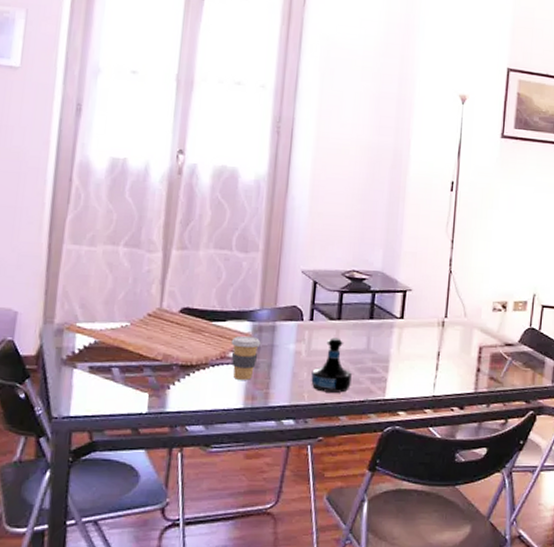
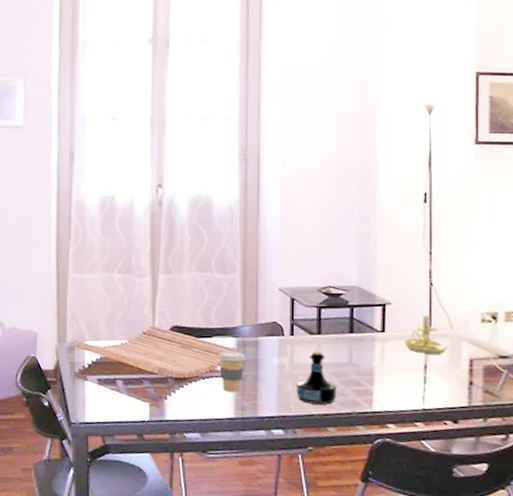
candle holder: none [421,290,461,341] -> present [405,303,448,354]

